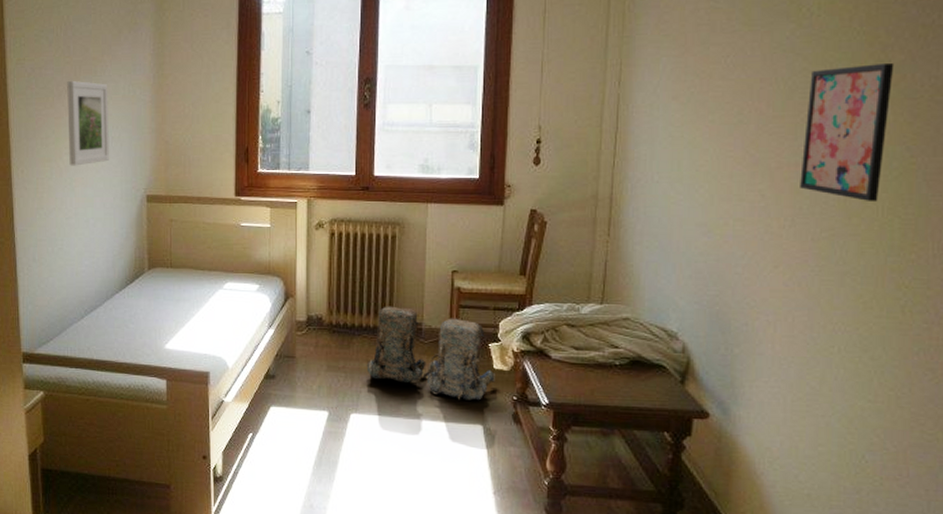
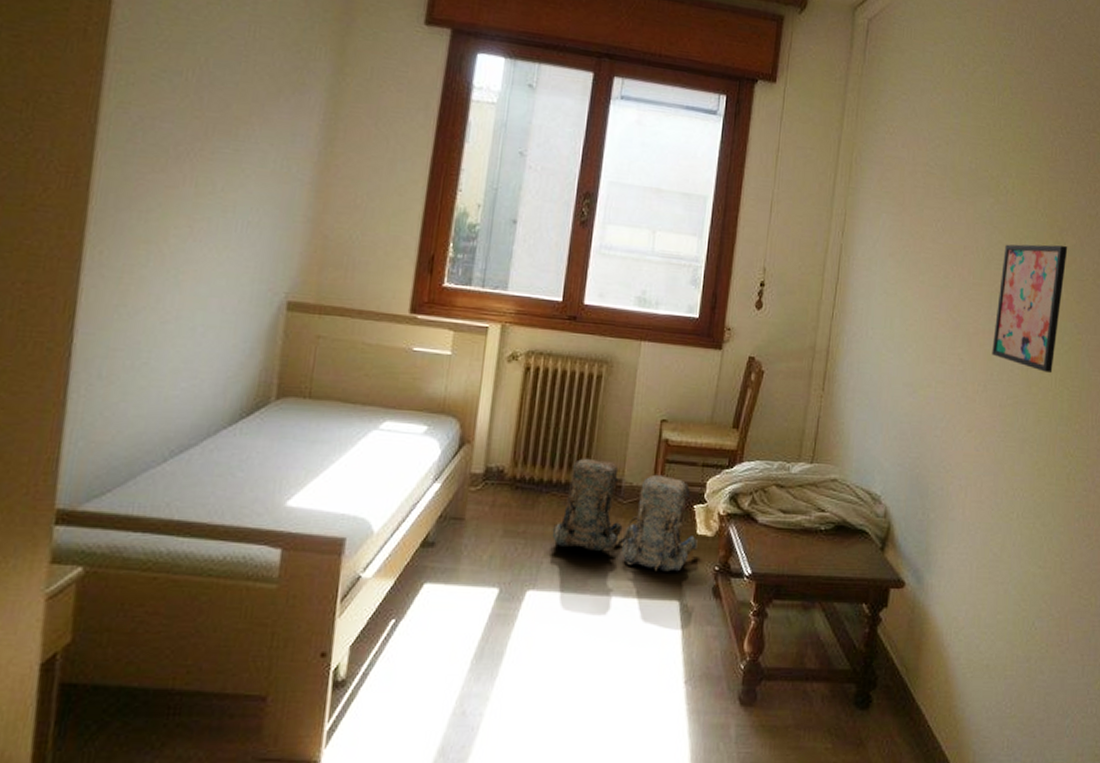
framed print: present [67,80,109,166] -> none [178,140,252,254]

